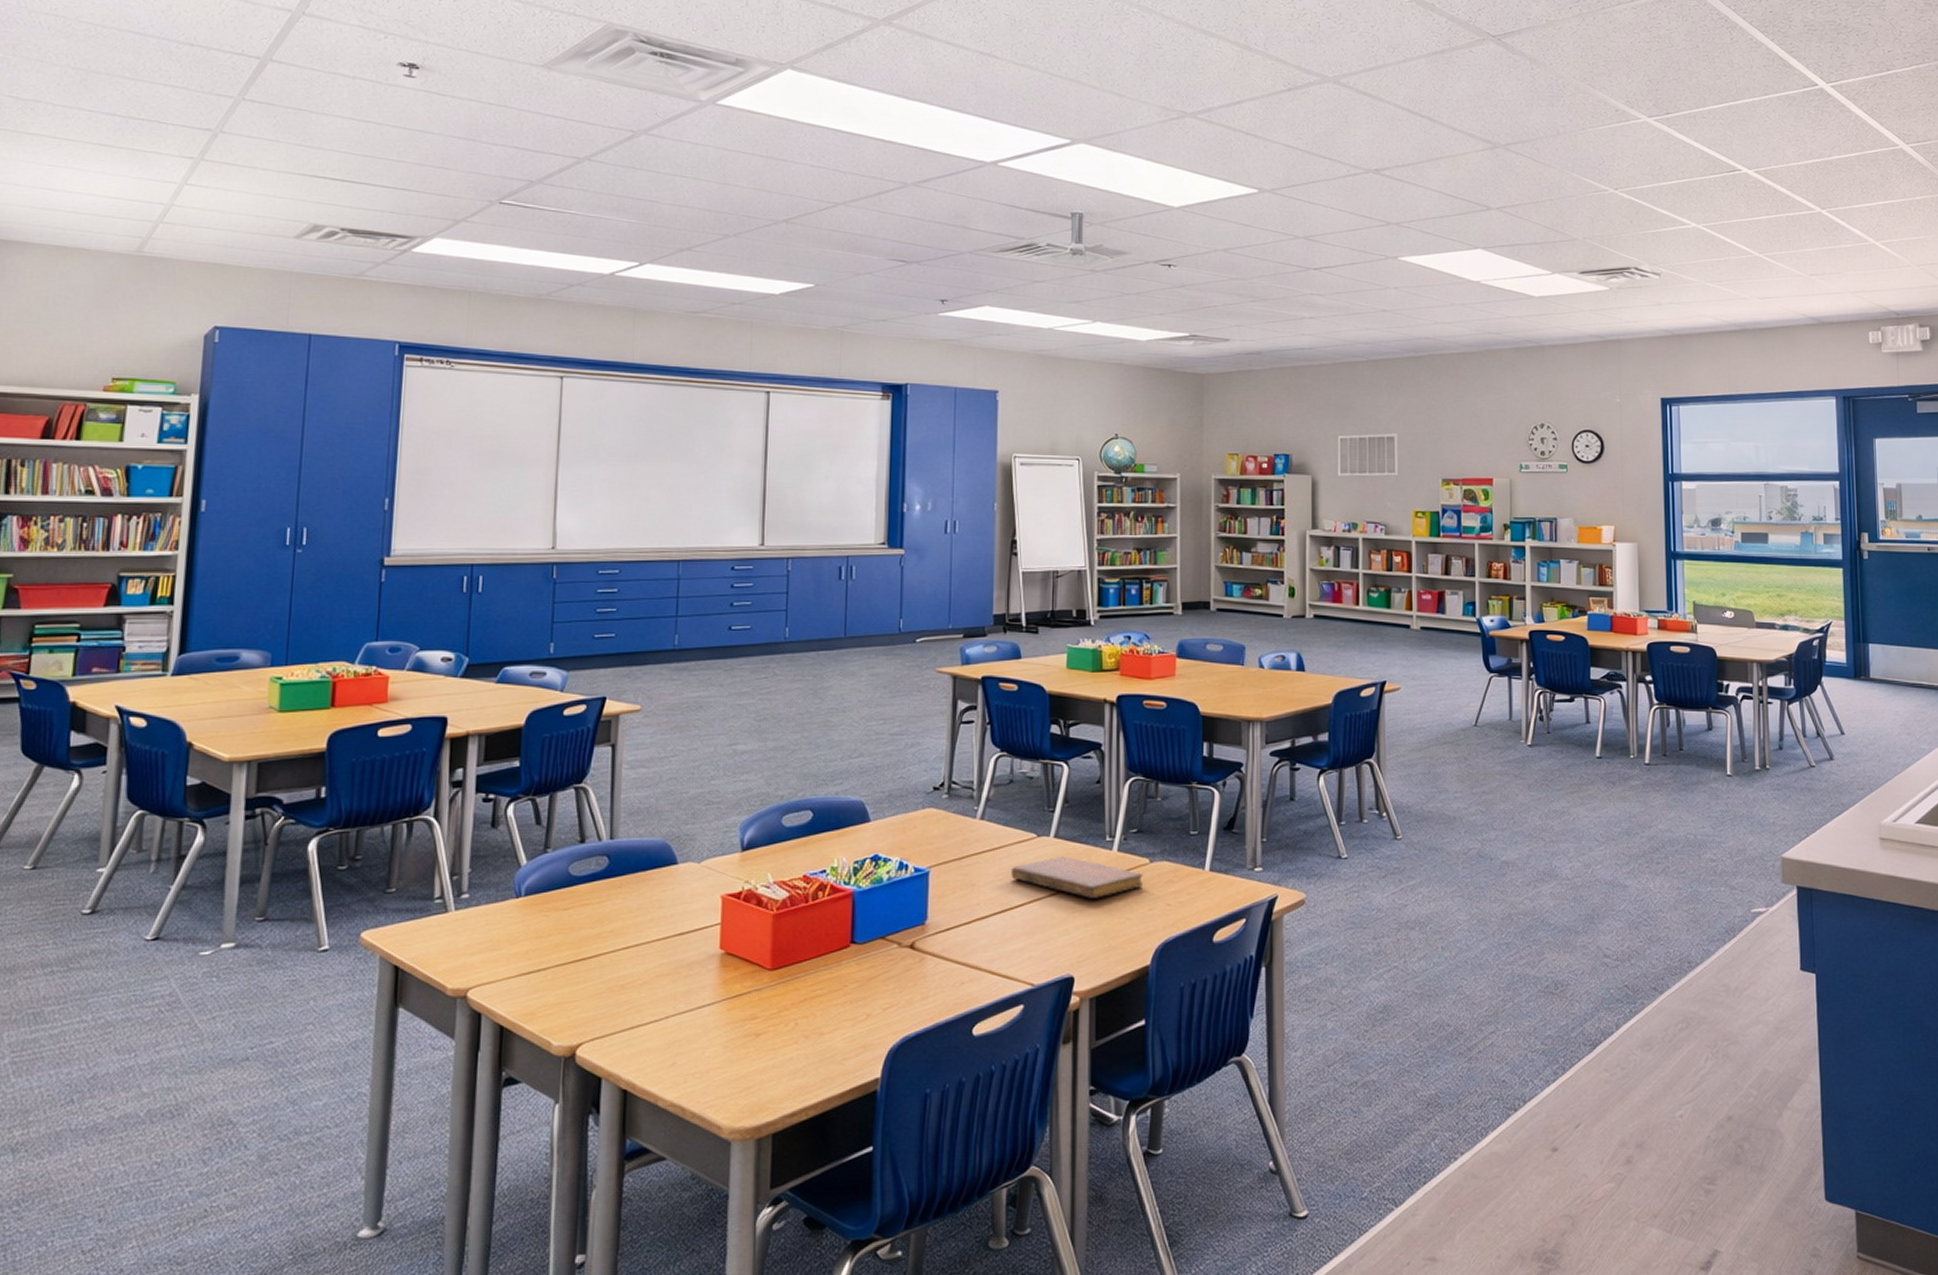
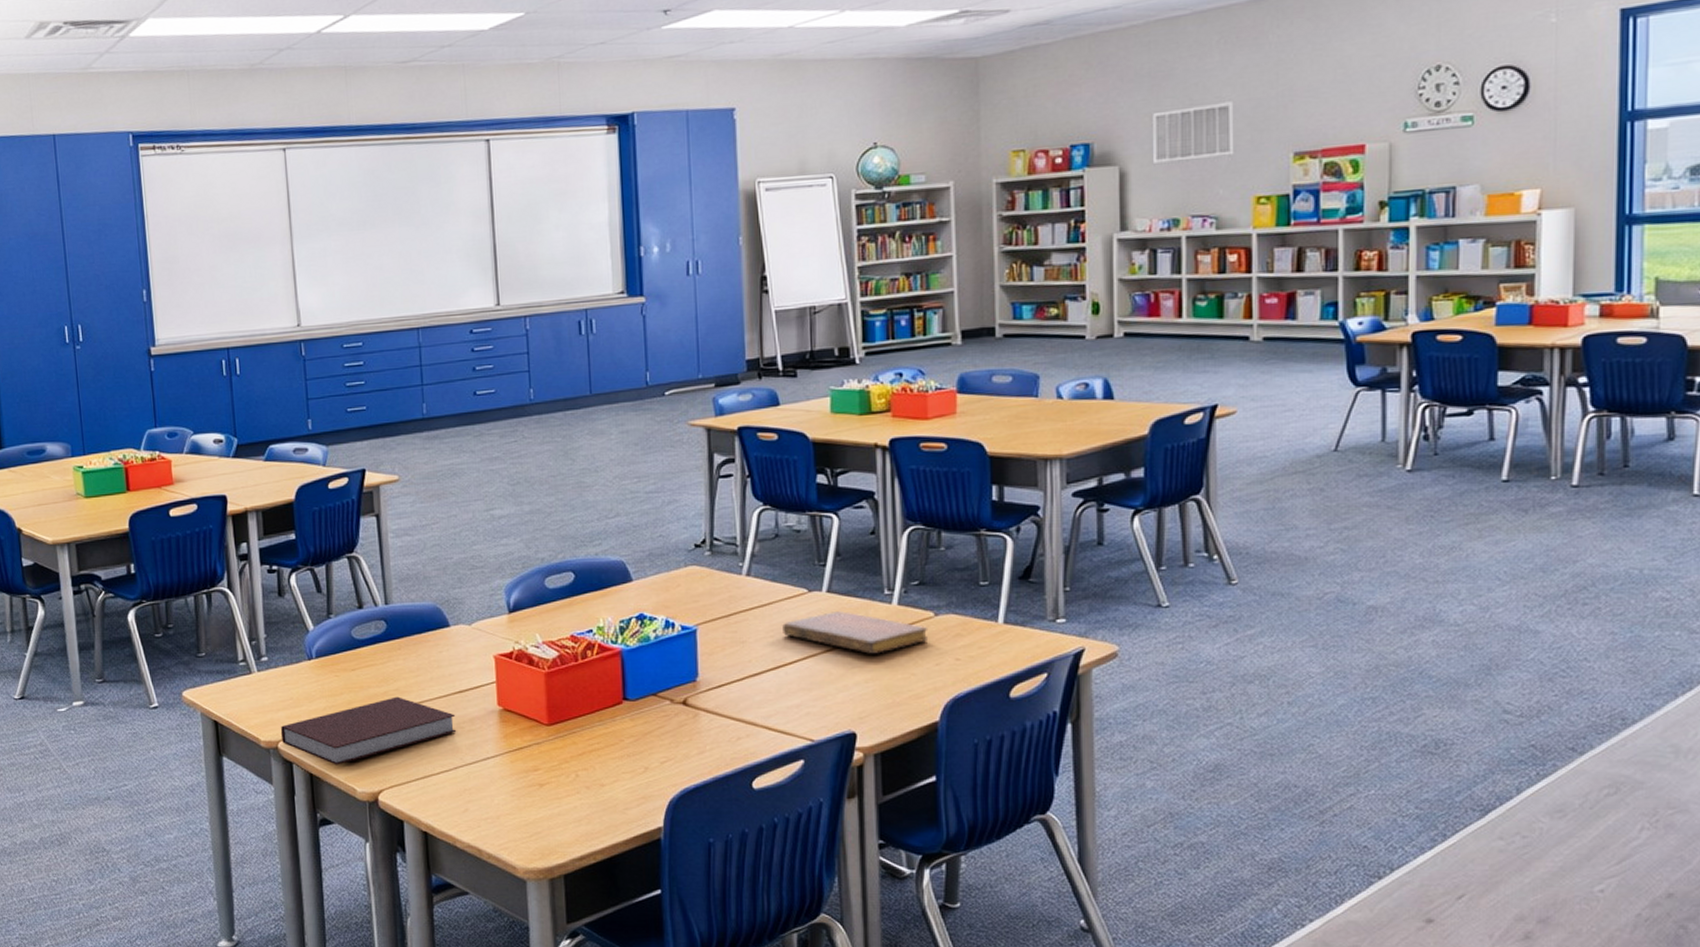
notebook: none [471,939,674,1016] -> present [280,696,457,765]

